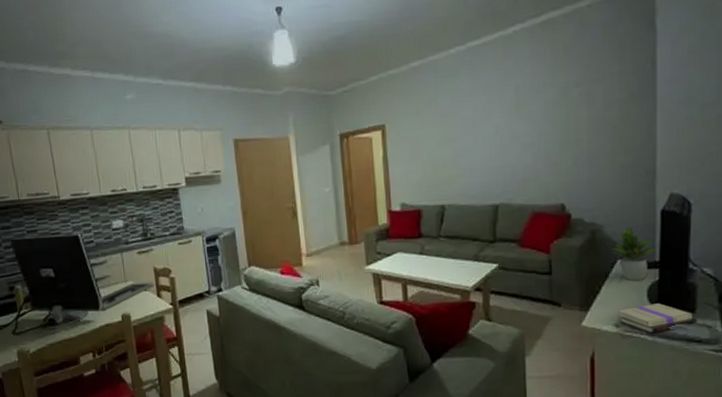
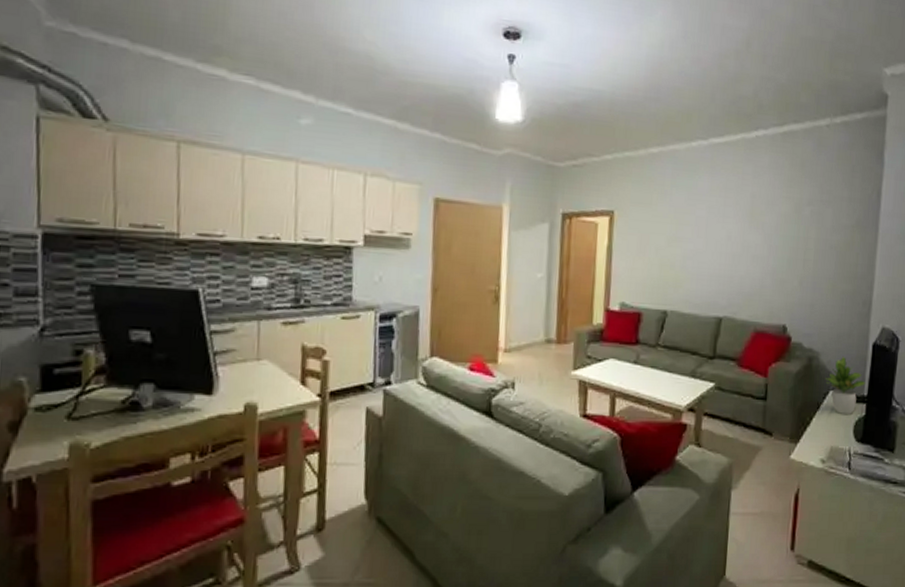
computer keyboard: present [80,282,155,313] -> none [183,362,299,398]
books: present [618,302,698,335] -> none [825,439,895,474]

